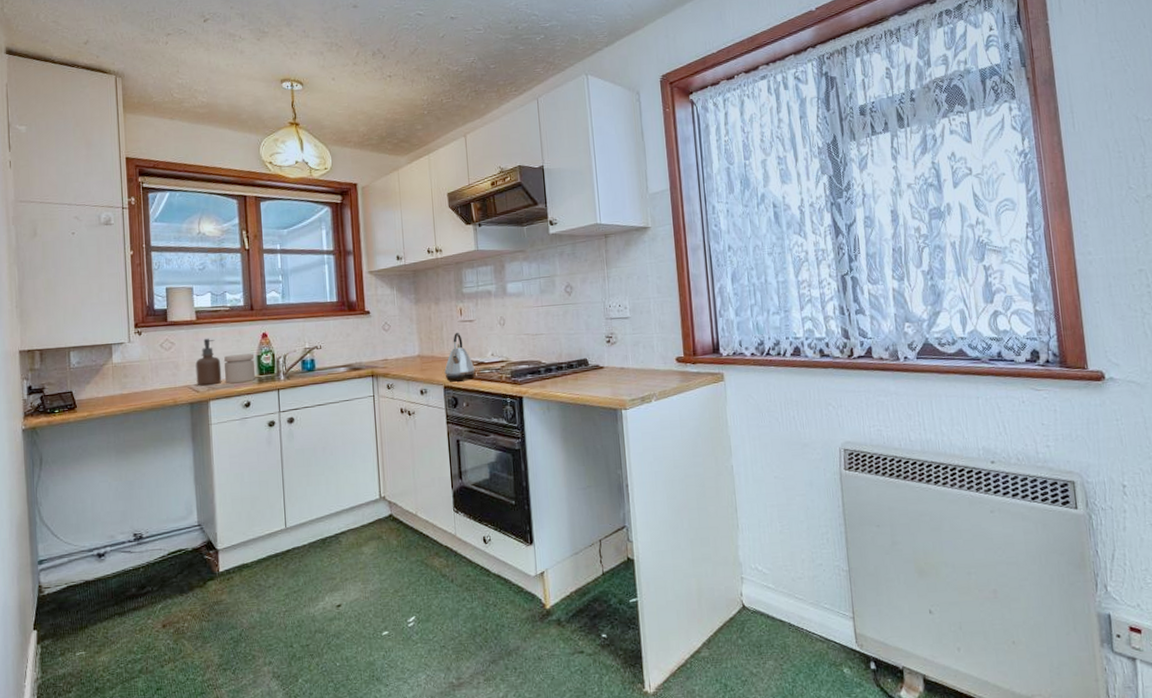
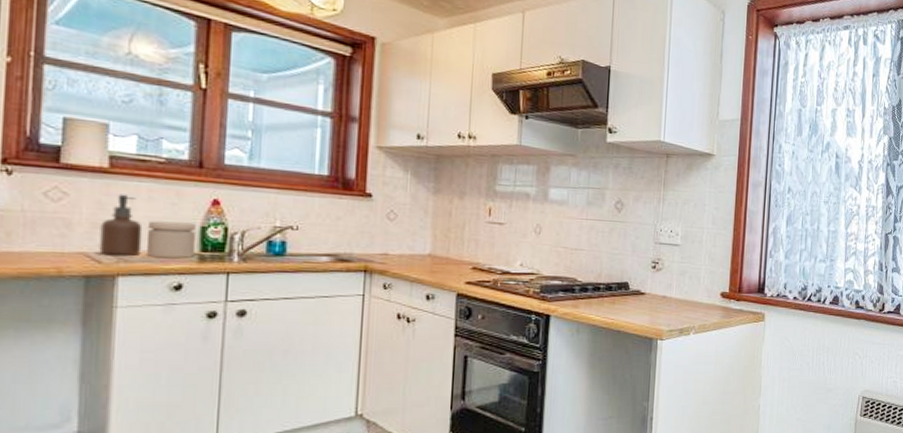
kettle: present [444,332,476,382] -> none [460,234,499,291]

